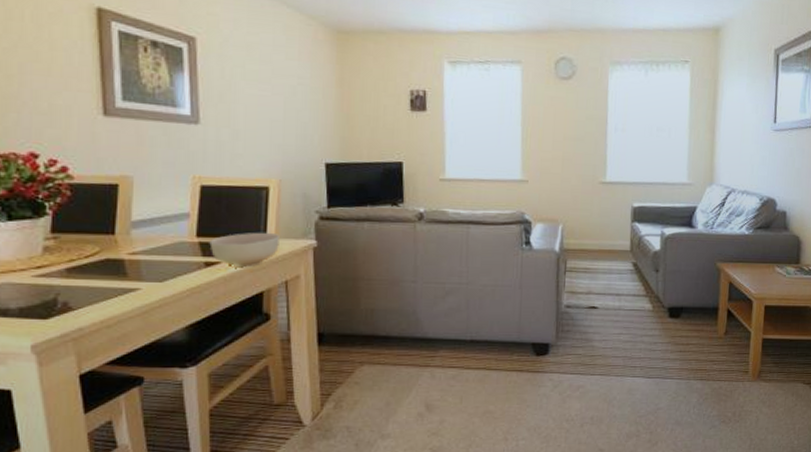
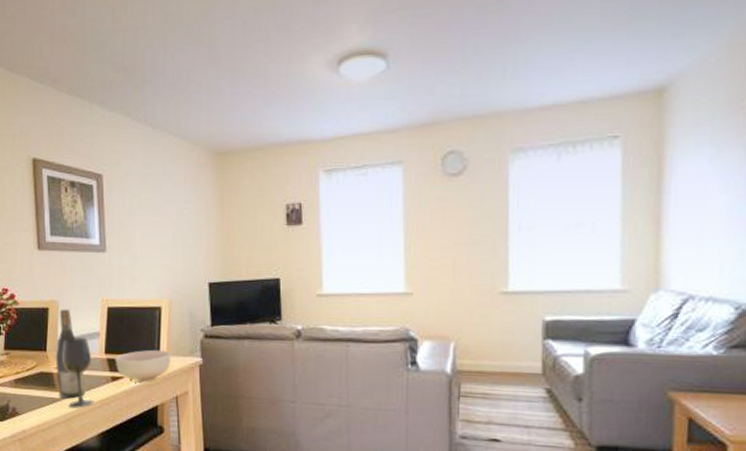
wine bottle: none [127,186,170,288] -> present [55,309,86,399]
wine glass: none [138,219,181,301] -> present [62,337,94,410]

